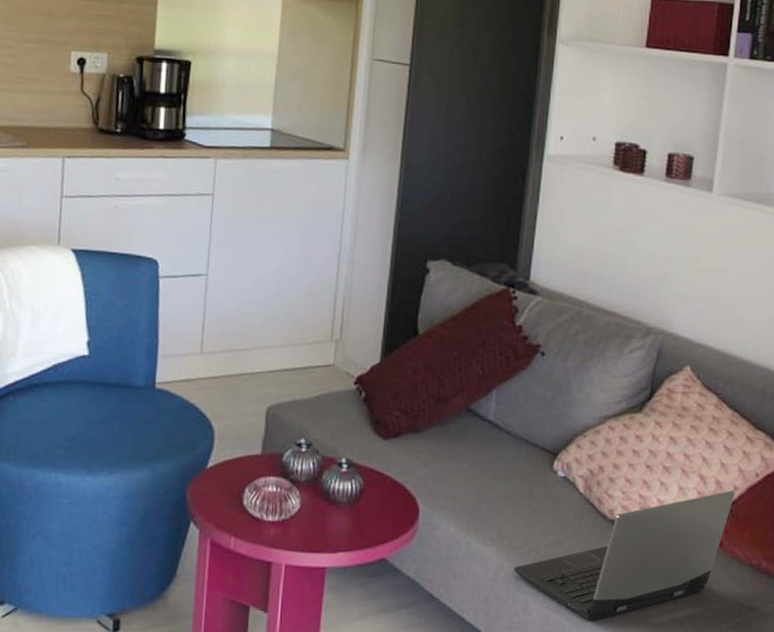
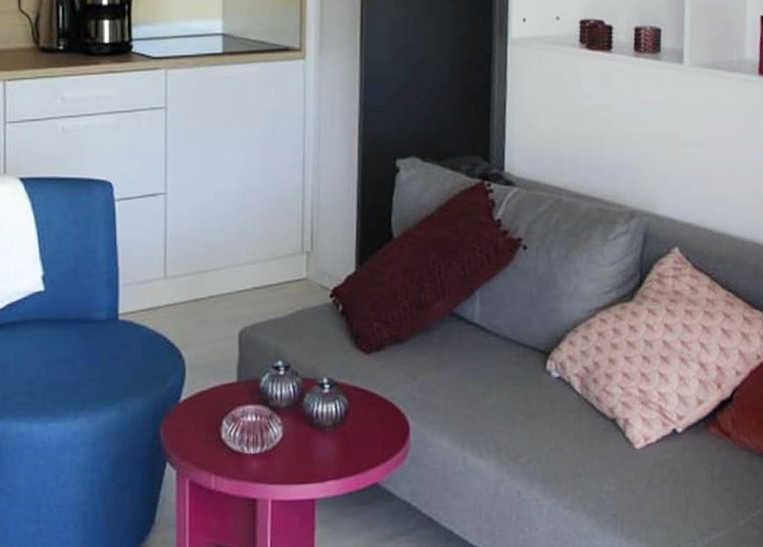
laptop computer: present [513,490,735,620] -> none [514,375,738,530]

